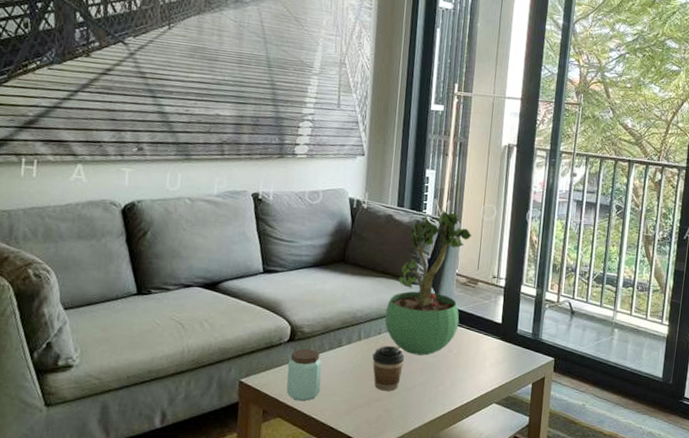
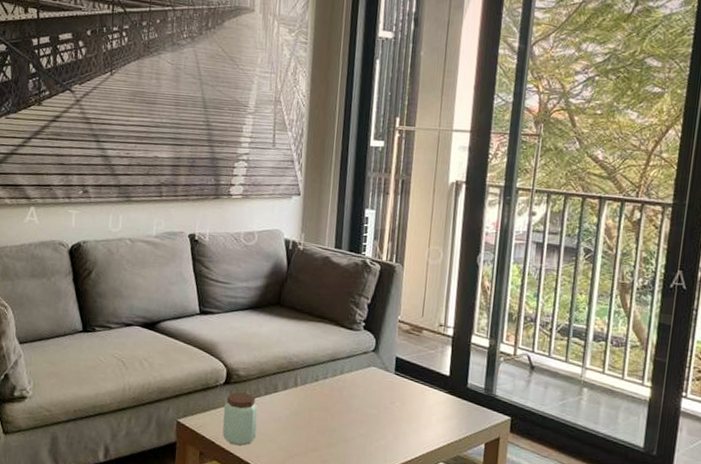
coffee cup: present [372,346,404,391] -> none [309,394,343,442]
potted plant: present [384,209,472,356] -> none [322,251,416,407]

